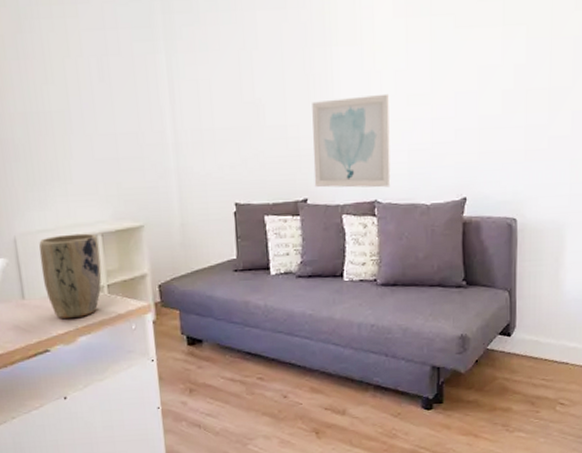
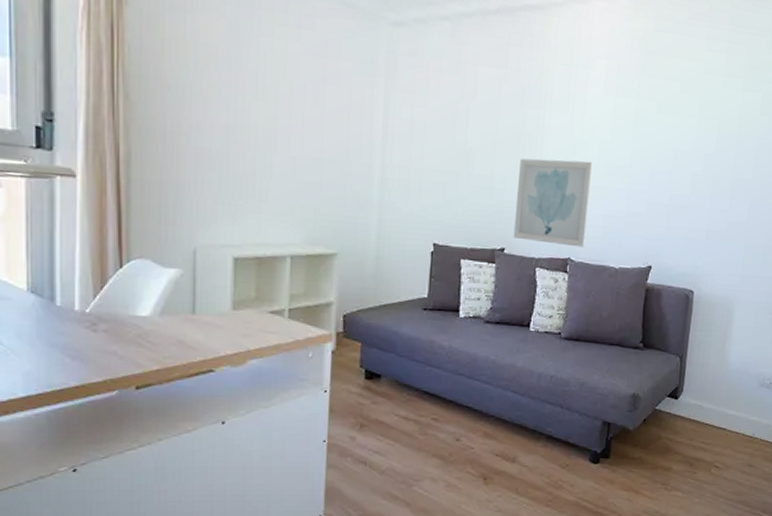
plant pot: present [39,233,102,319] -> none [219,252,286,340]

